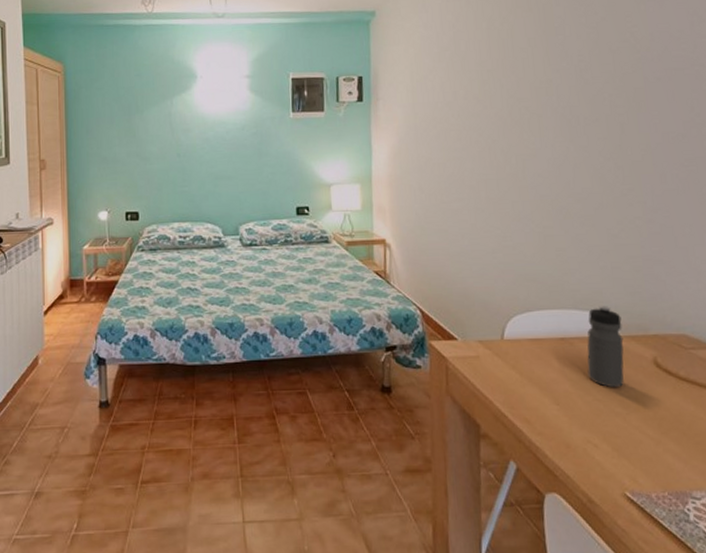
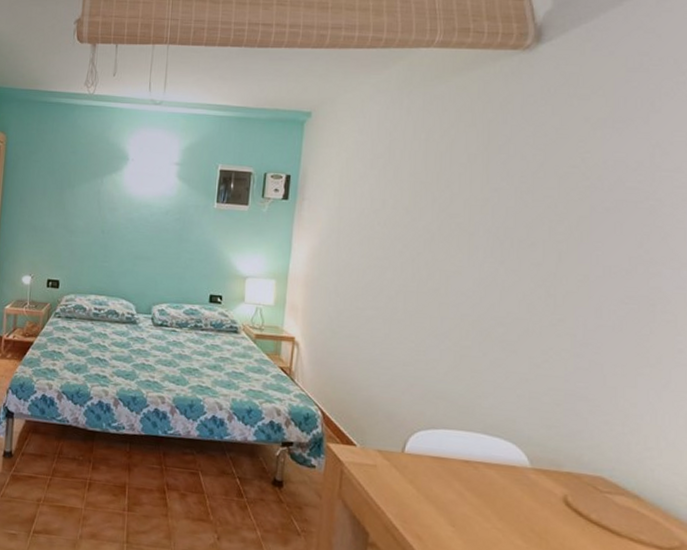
water bottle: present [586,305,624,388] -> none [489,433,533,520]

